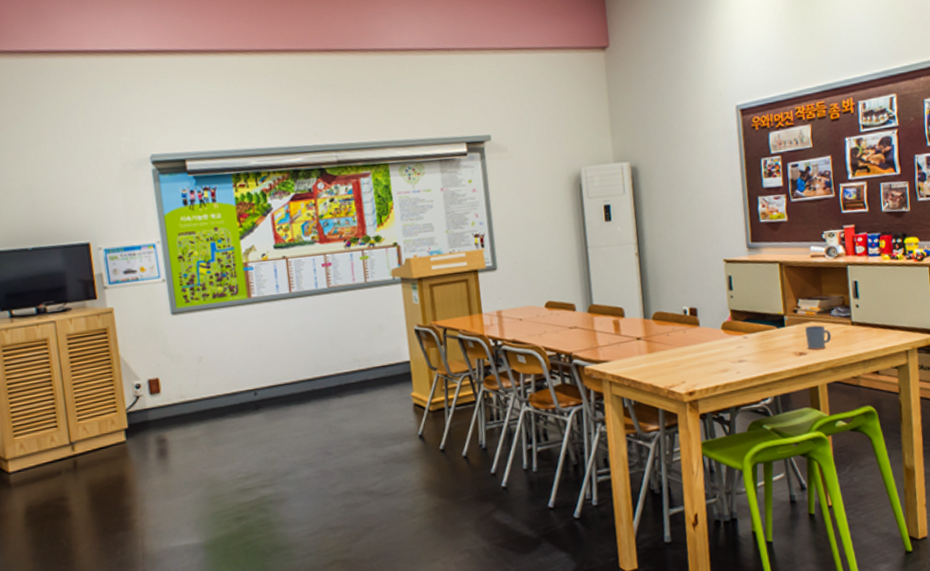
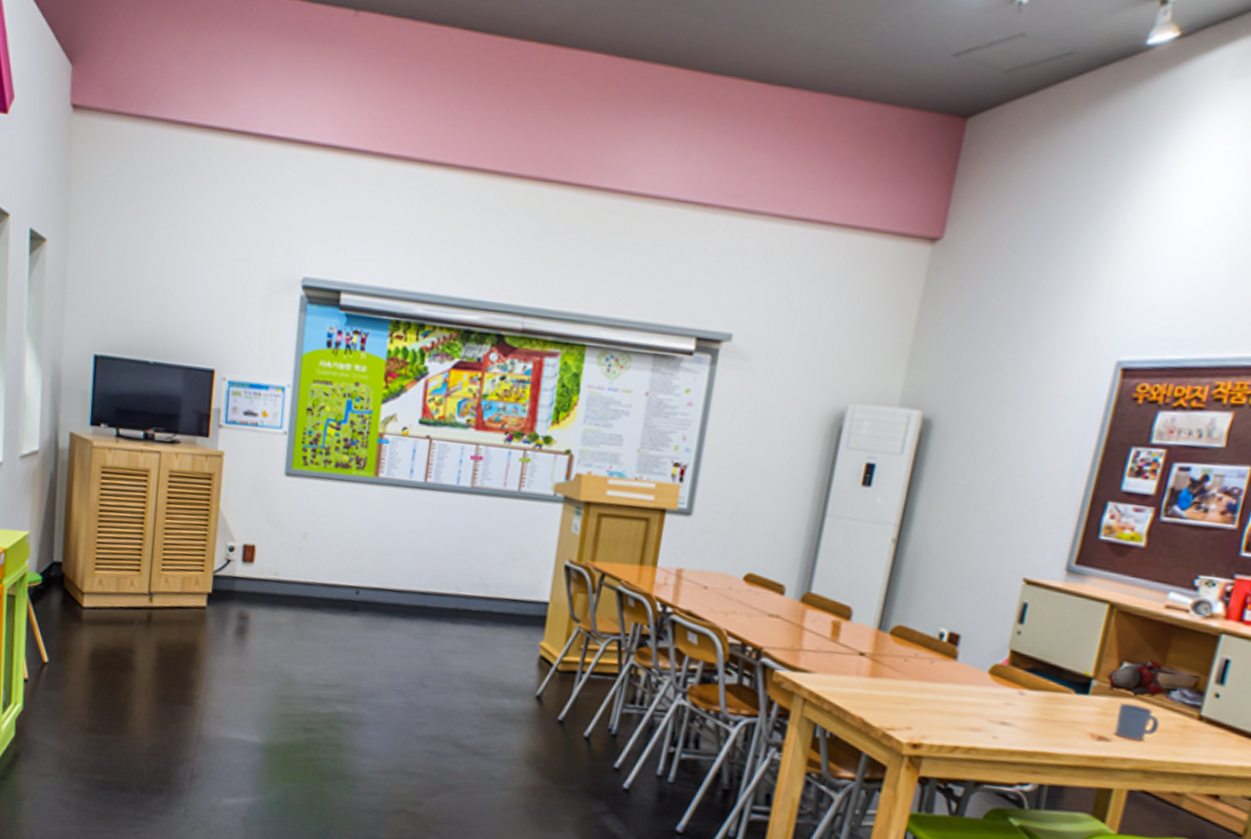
toy animal: none [791,293,826,319] -> present [1108,660,1163,696]

